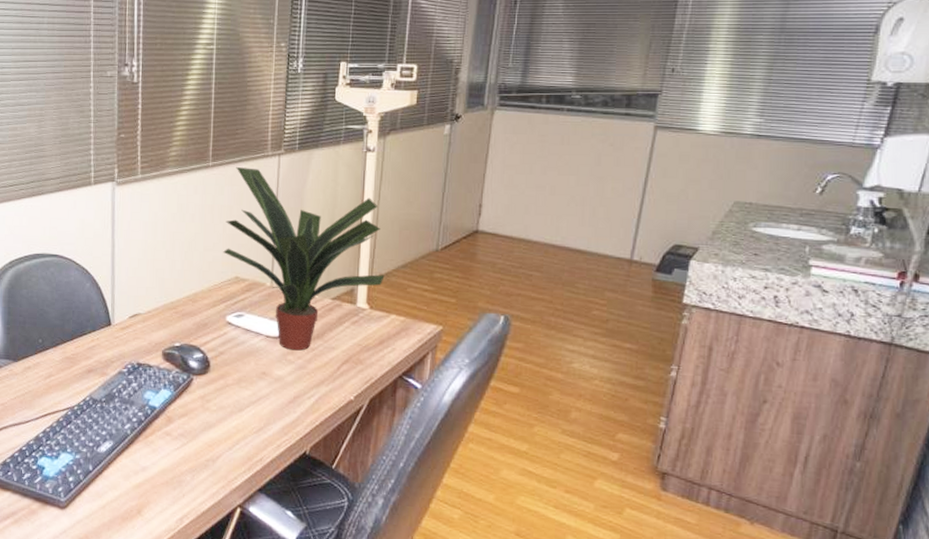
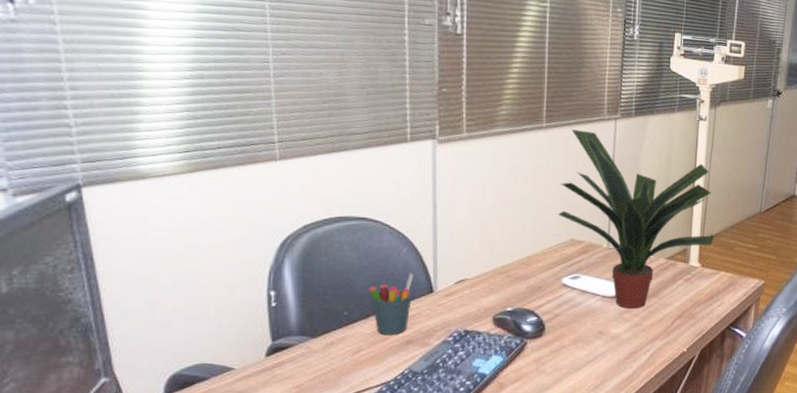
pen holder: none [58,306,95,364] -> present [368,273,414,336]

